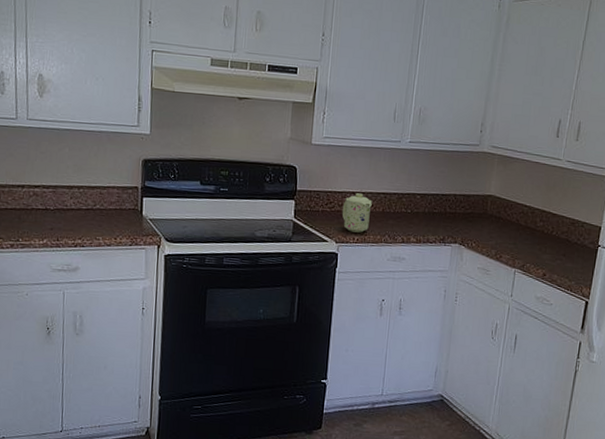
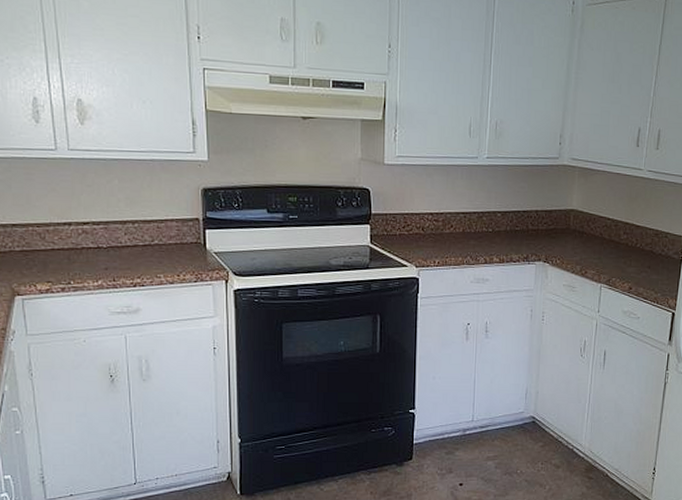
mug: present [341,193,372,233] -> none [420,214,452,255]

